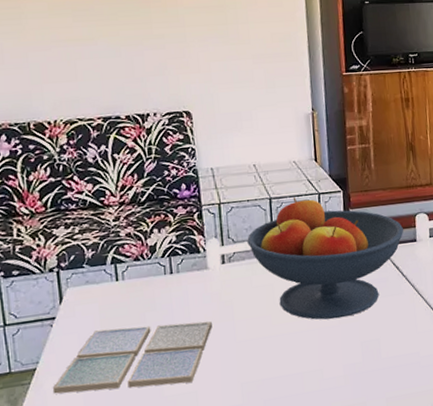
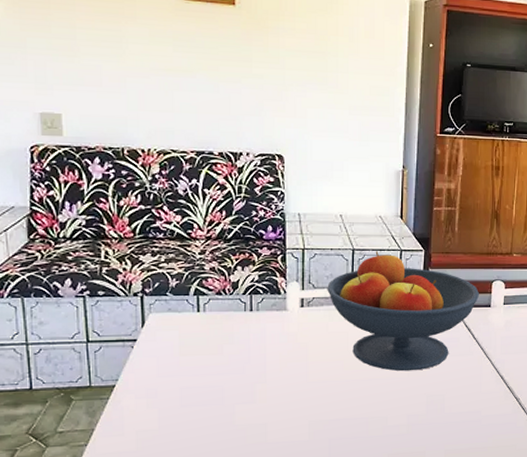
drink coaster: present [52,321,212,394] -> none [129,356,286,415]

